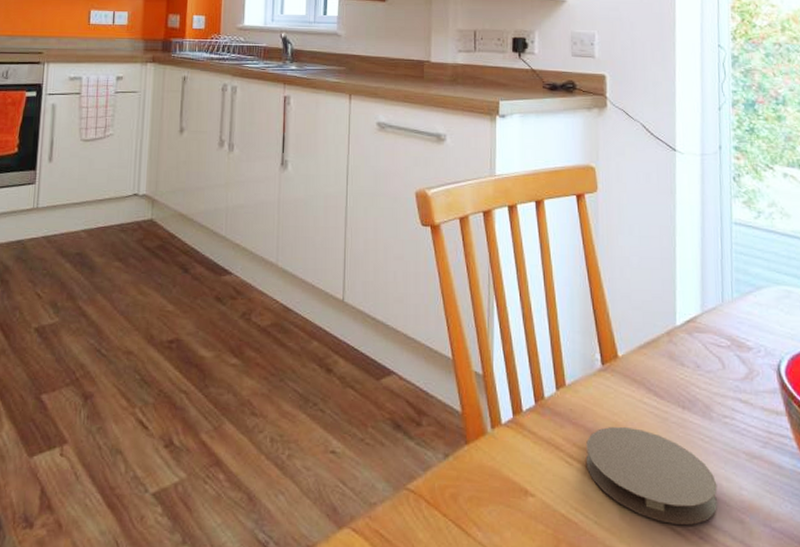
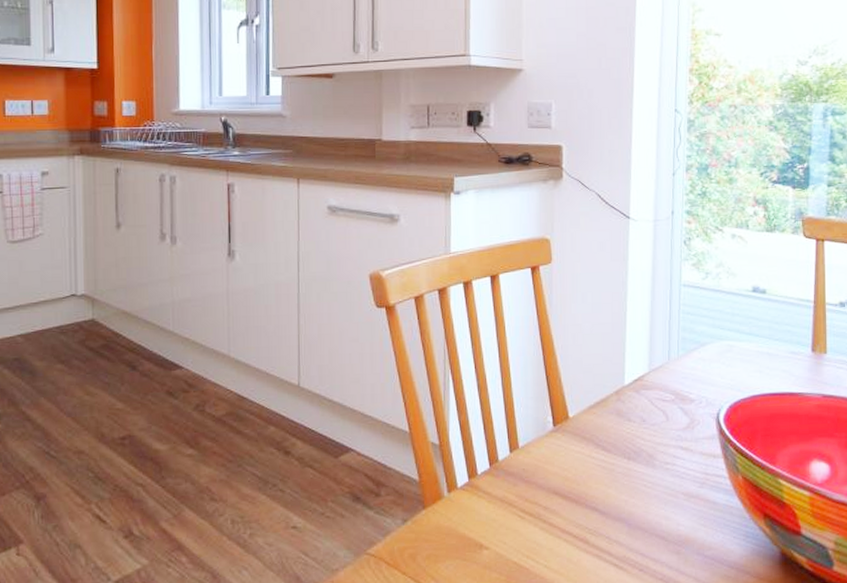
coaster: present [585,426,717,525] -> none [537,480,657,561]

